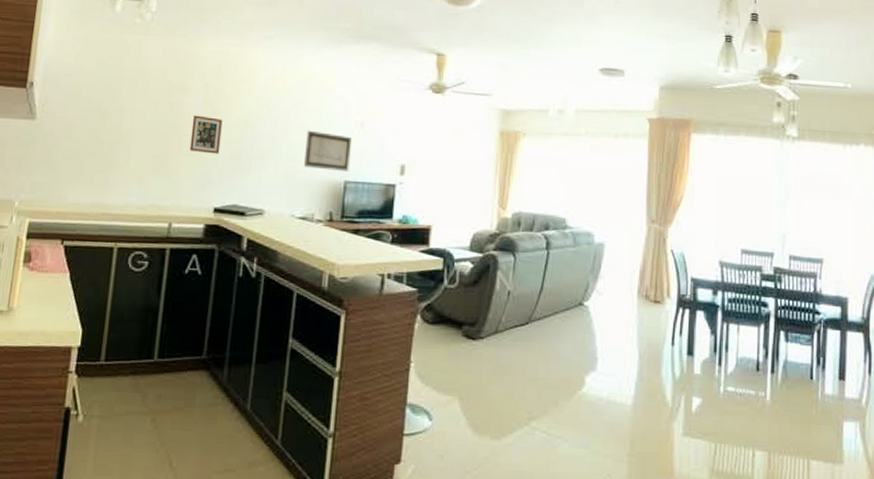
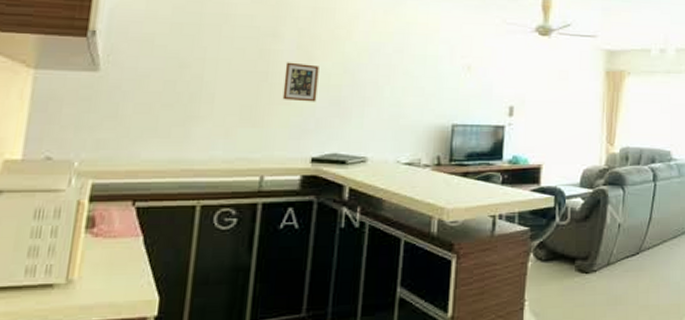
wall art: present [304,130,352,171] -> none [409,74,458,115]

